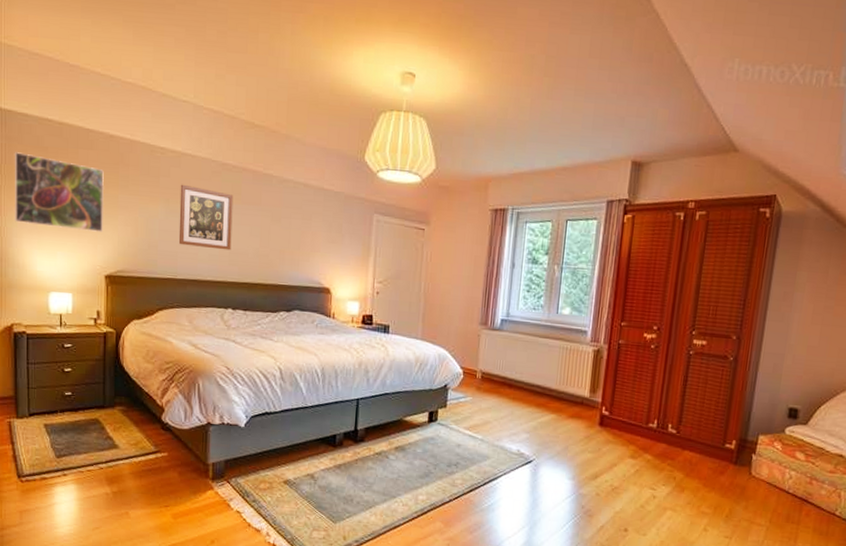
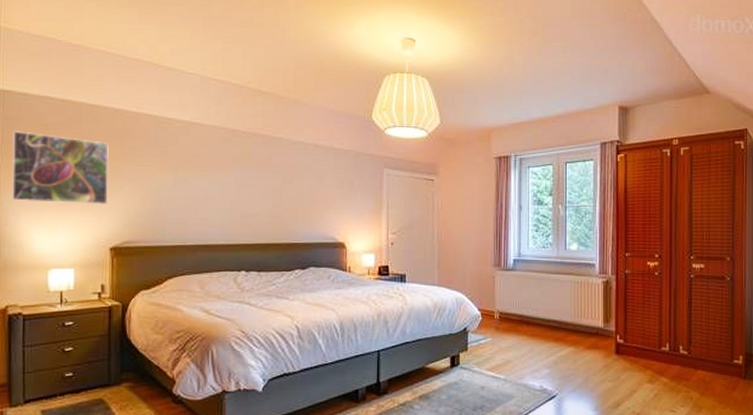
wall art: present [178,184,234,251] -> none [188,152,244,213]

